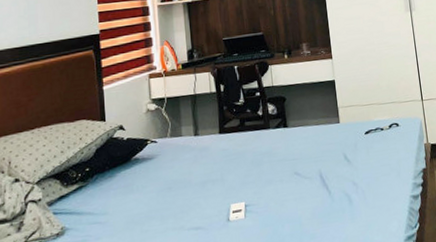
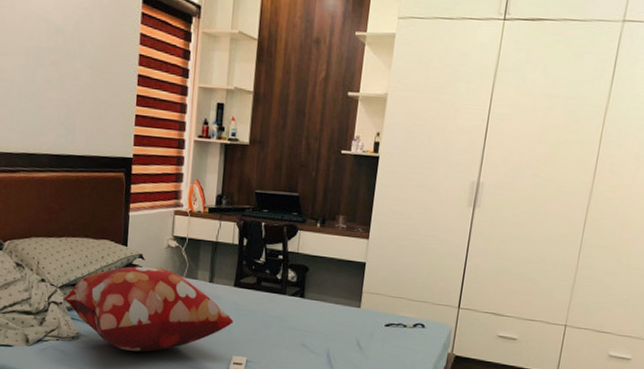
decorative pillow: none [41,134,225,232] -> present [62,266,234,352]

